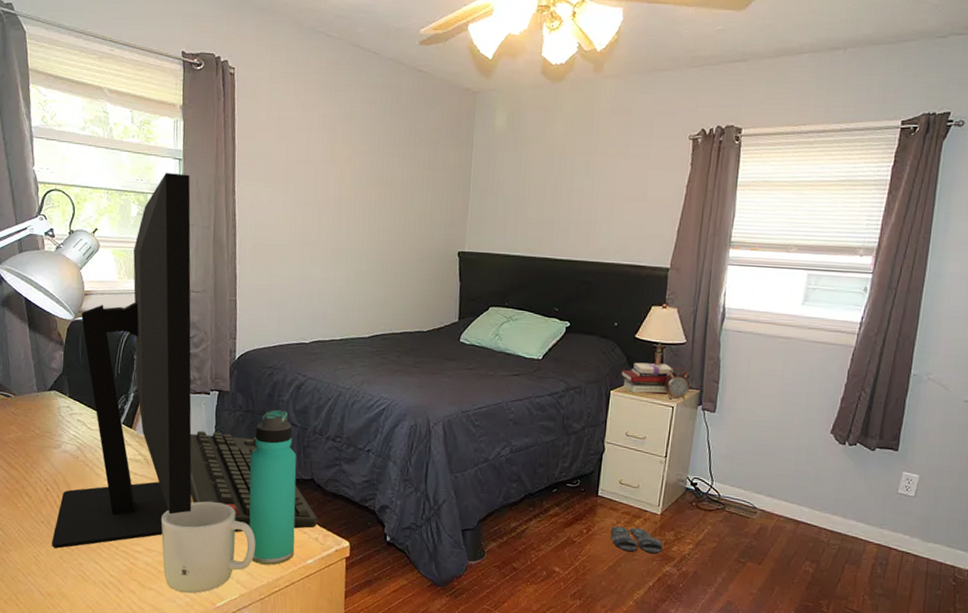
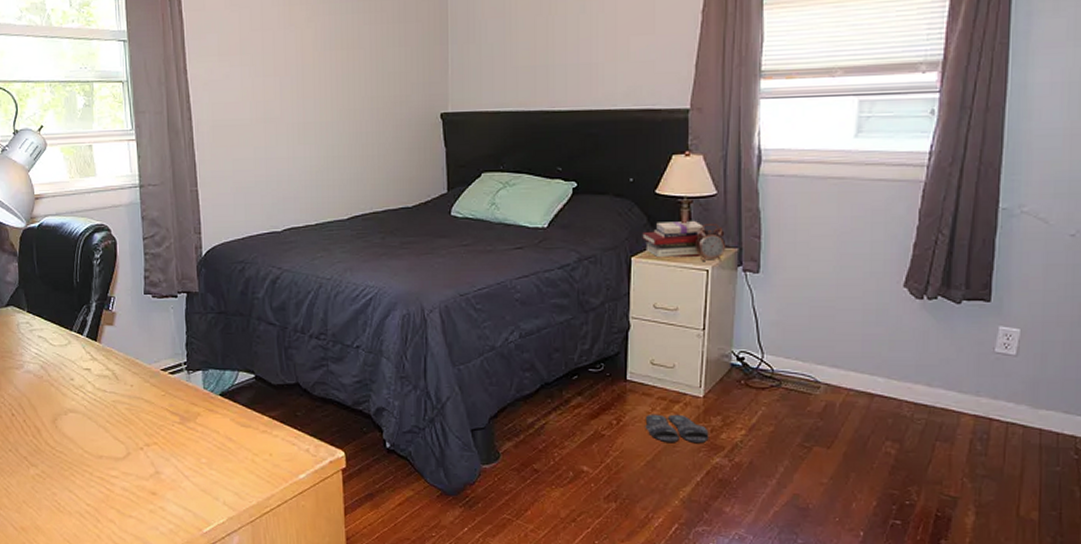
monitor: present [52,172,192,549] -> none [22,56,168,478]
mug: present [160,501,256,594] -> none [135,415,242,520]
computer keyboard: present [189,430,319,533] -> none [160,338,308,448]
thermos bottle: present [249,409,297,565] -> none [226,308,285,483]

